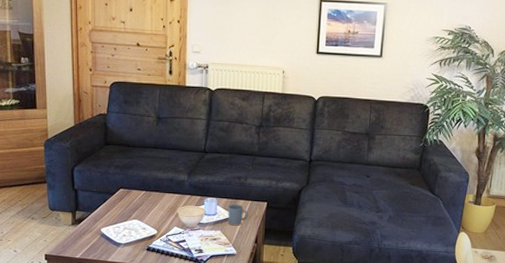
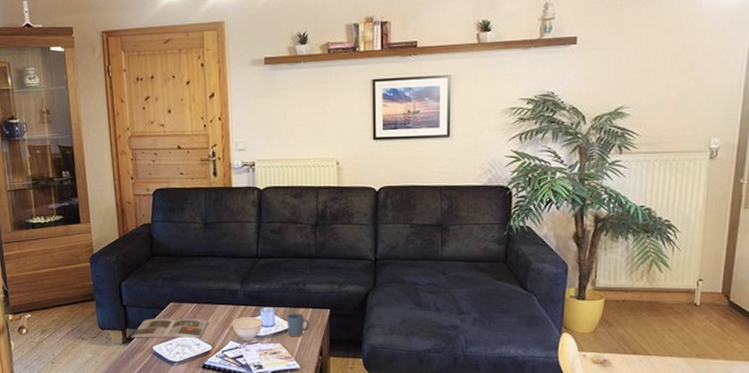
magazine: none [80,202,155,223] -> present [131,317,208,339]

